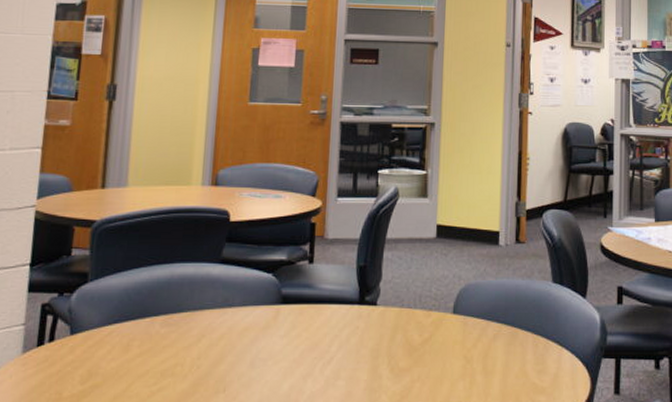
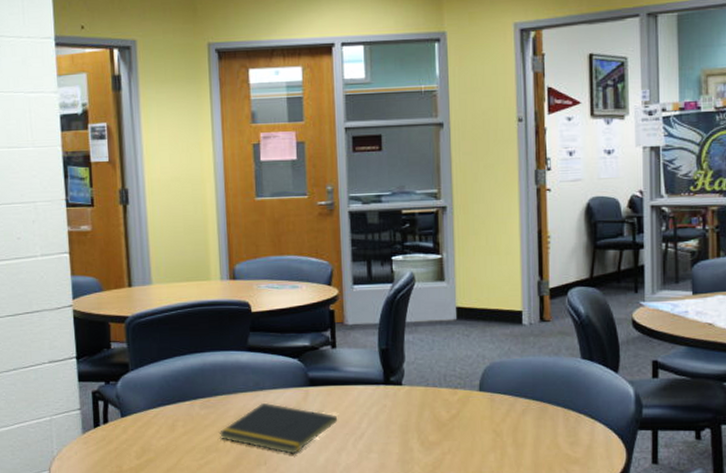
notepad: none [177,321,308,381] -> present [218,402,338,455]

